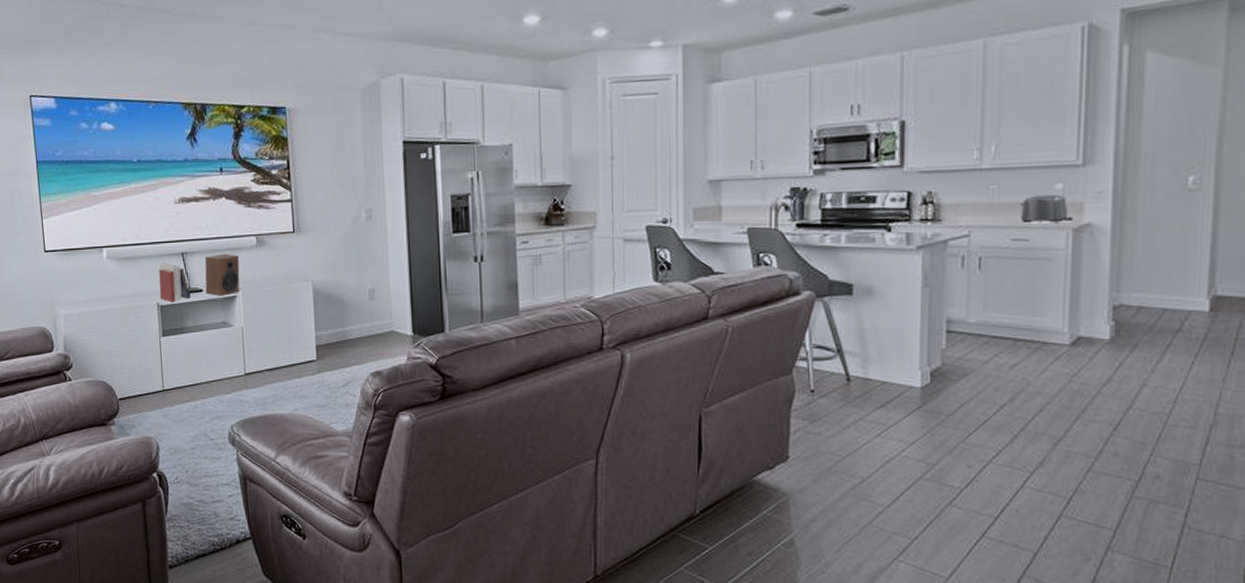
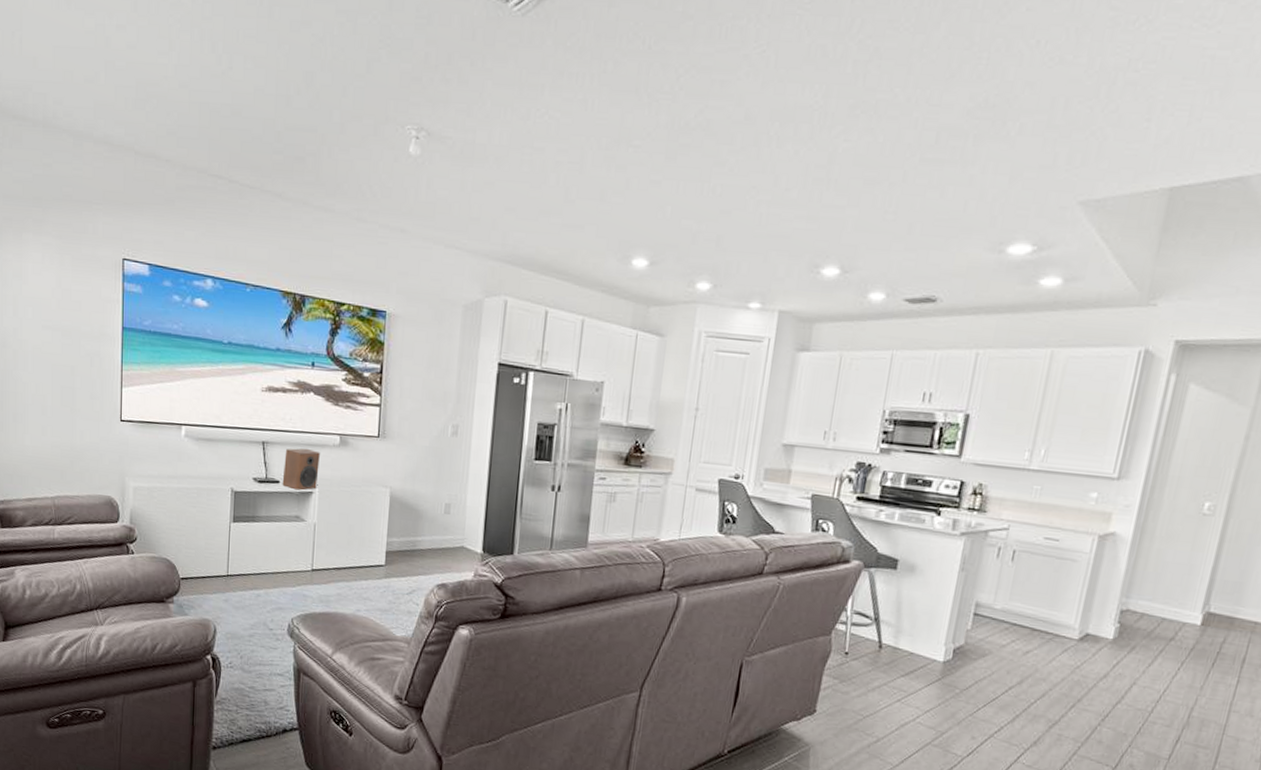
books: present [158,263,191,302] -> none [235,449,267,490]
toaster: present [1020,194,1072,224] -> none [1055,500,1100,528]

